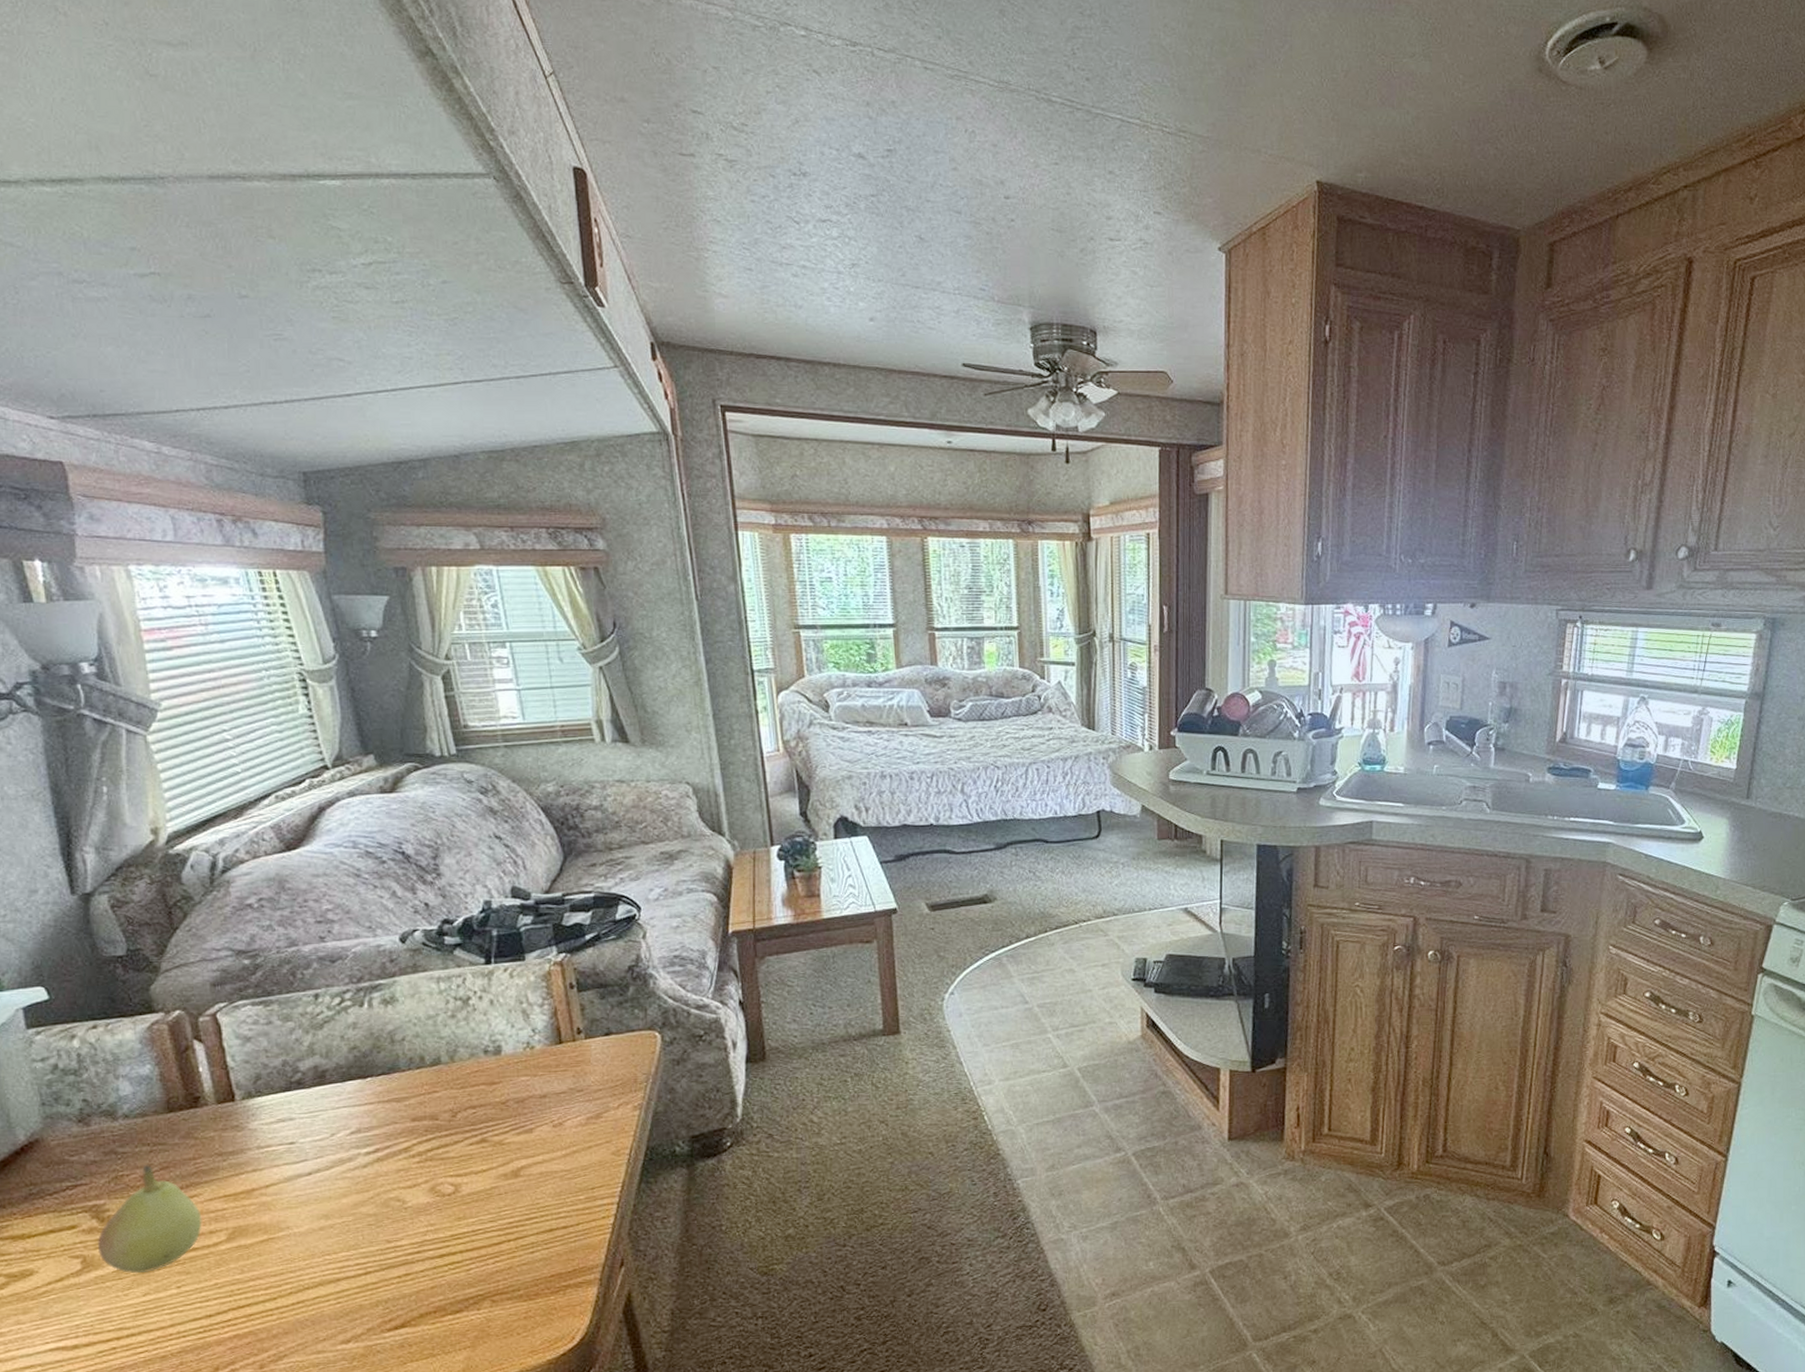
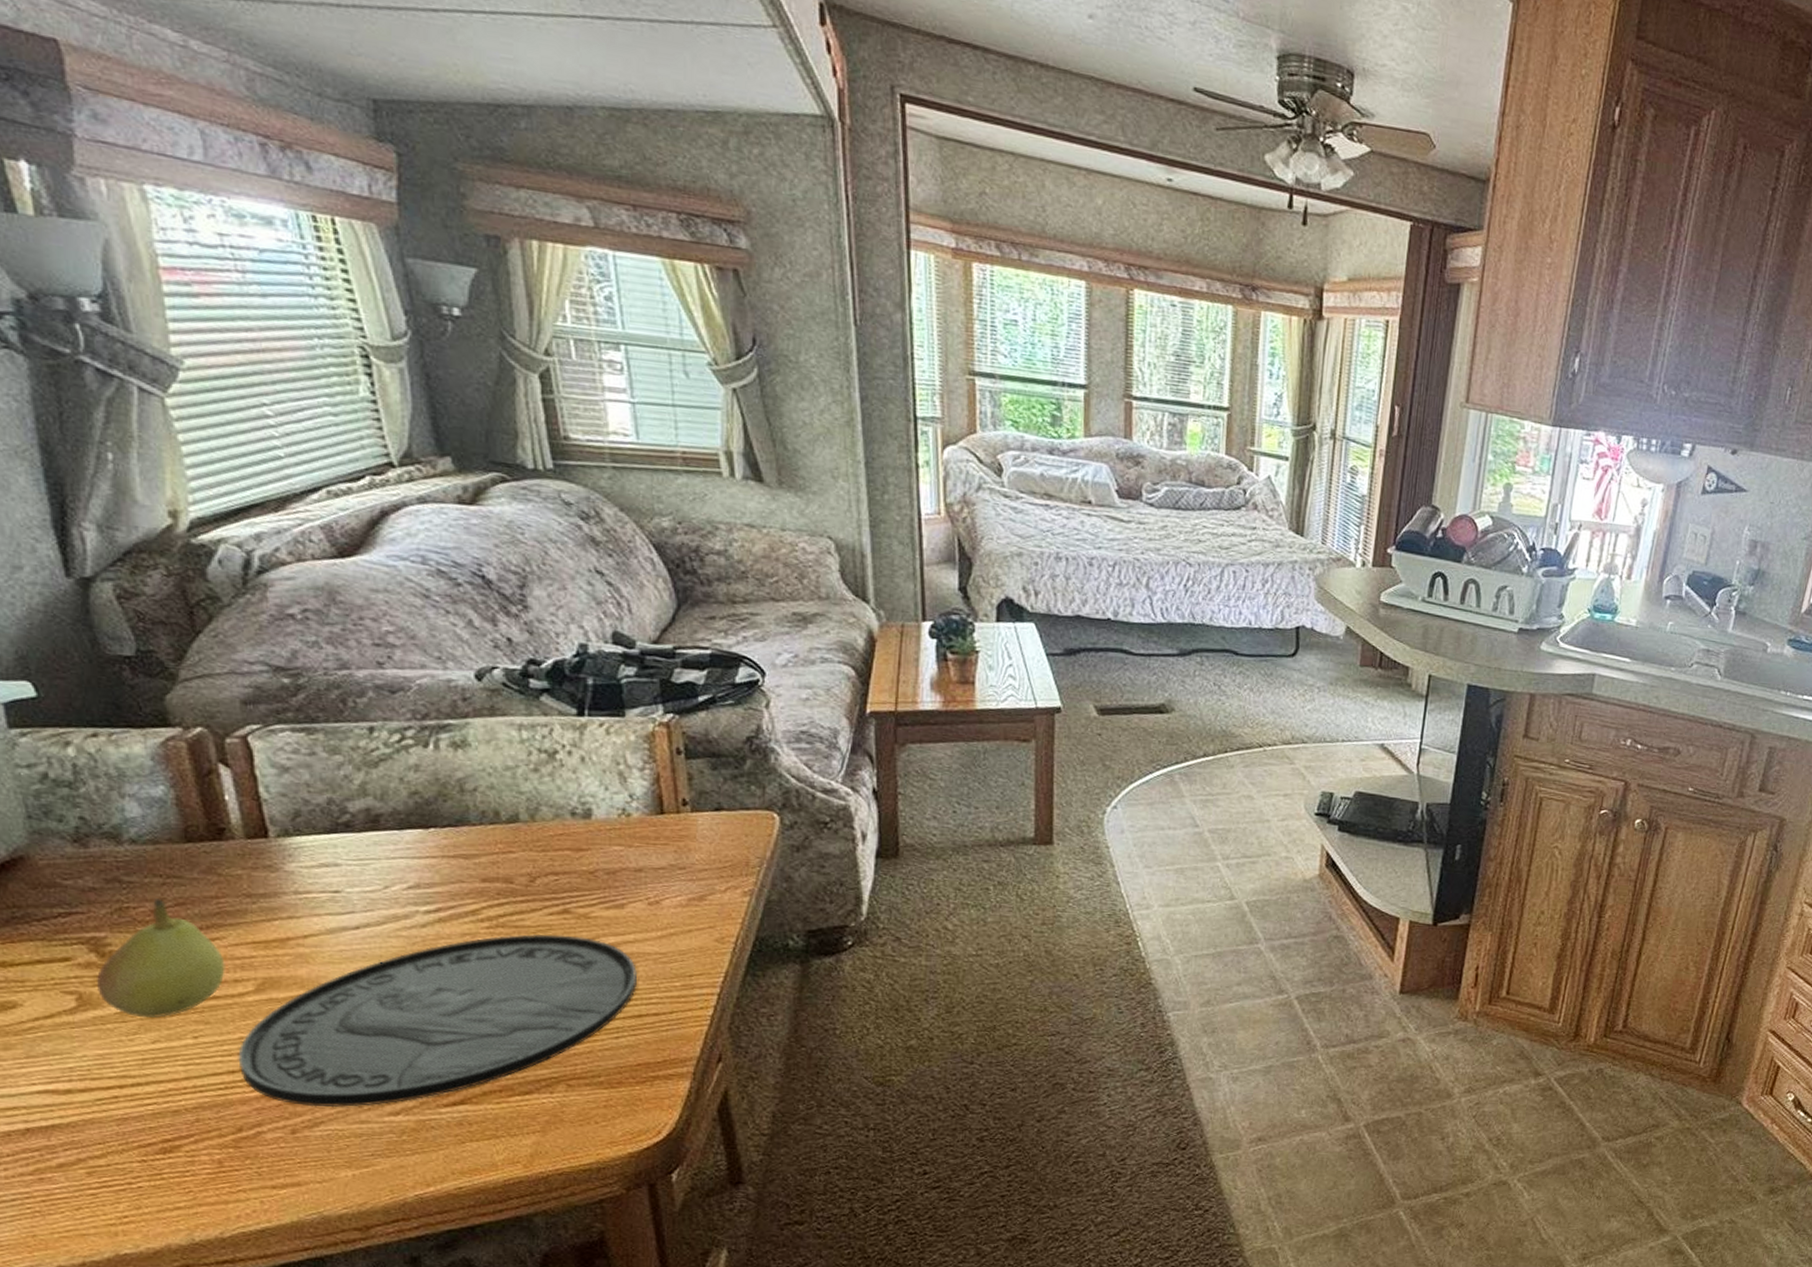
plate: none [214,1162,547,1342] -> present [238,934,637,1108]

